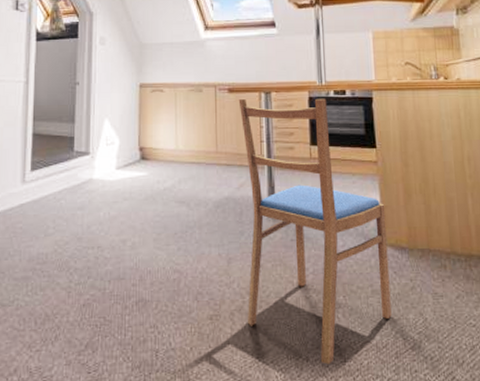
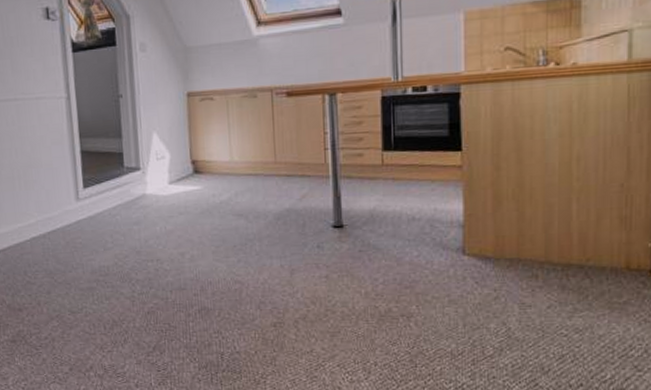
dining chair: present [238,98,392,365] -> none [298,97,470,369]

